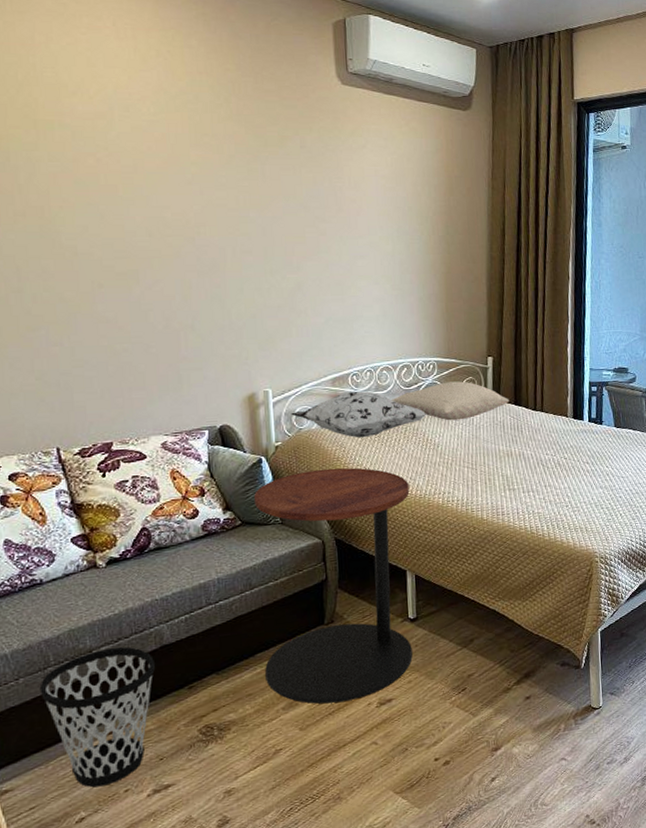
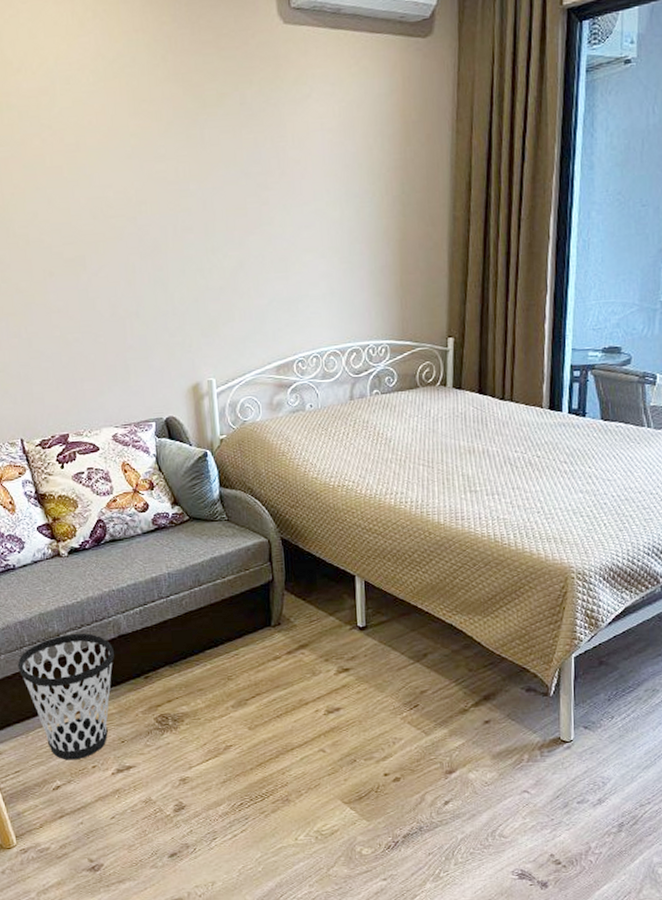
side table: present [253,467,413,704] -> none [200,463,362,706]
decorative pillow: present [291,391,427,438] -> none [235,379,378,431]
pillow: present [392,381,509,421] -> none [340,366,473,412]

